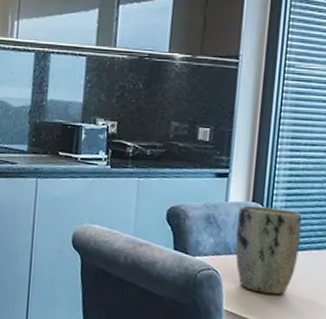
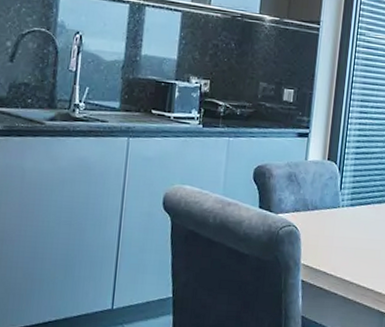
plant pot: present [235,205,302,295] -> none [312,163,368,247]

